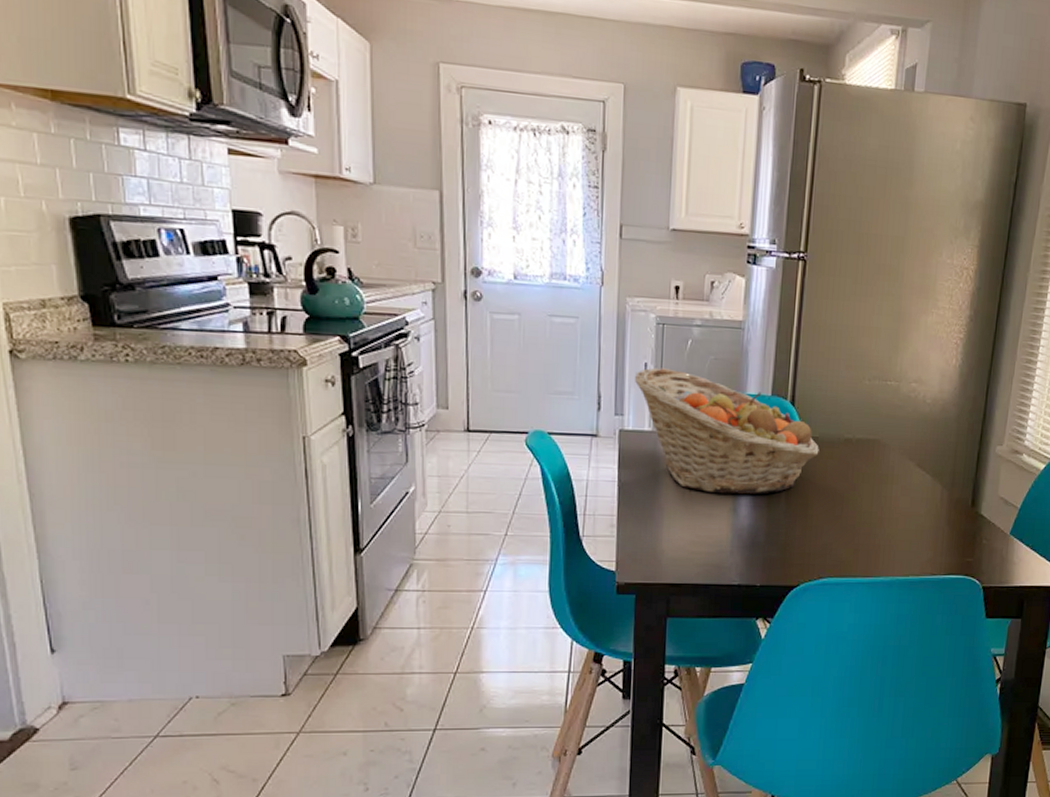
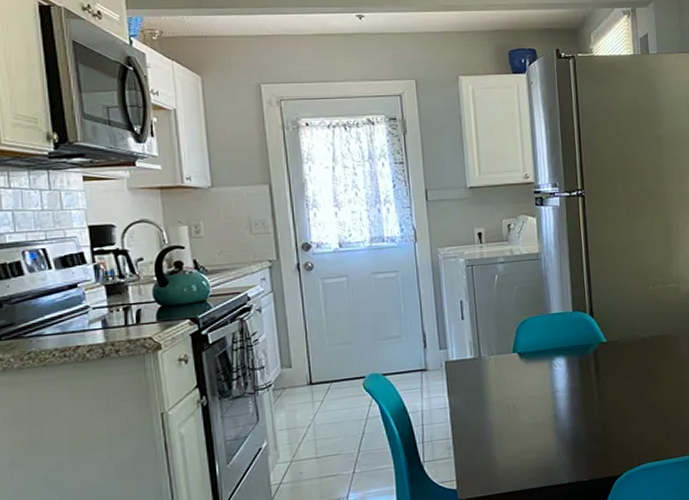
fruit basket: present [635,367,819,495] -> none [453,302,621,405]

